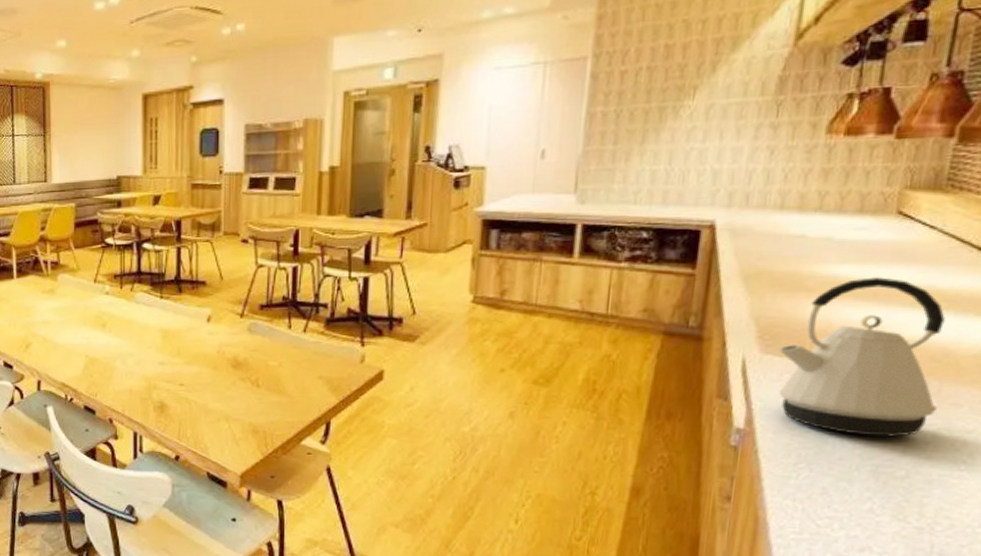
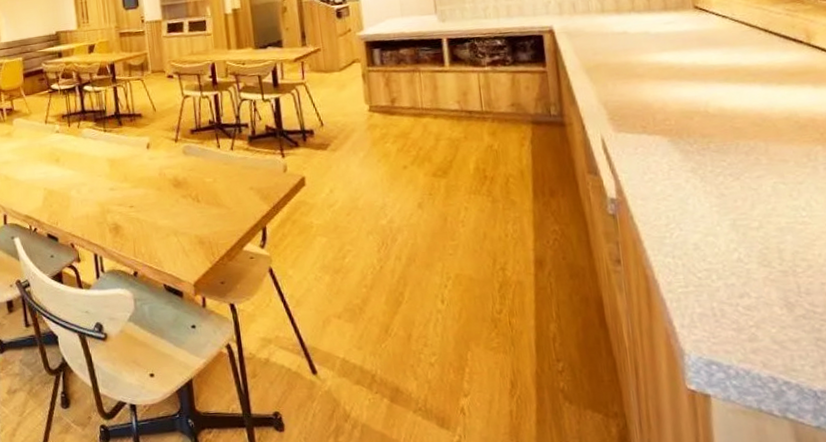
kettle: present [777,277,946,437] -> none [627,60,769,195]

